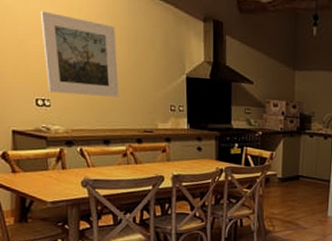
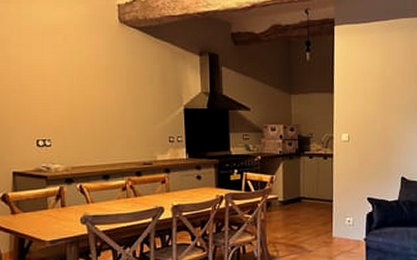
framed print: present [41,11,119,97] -> none [44,57,119,133]

